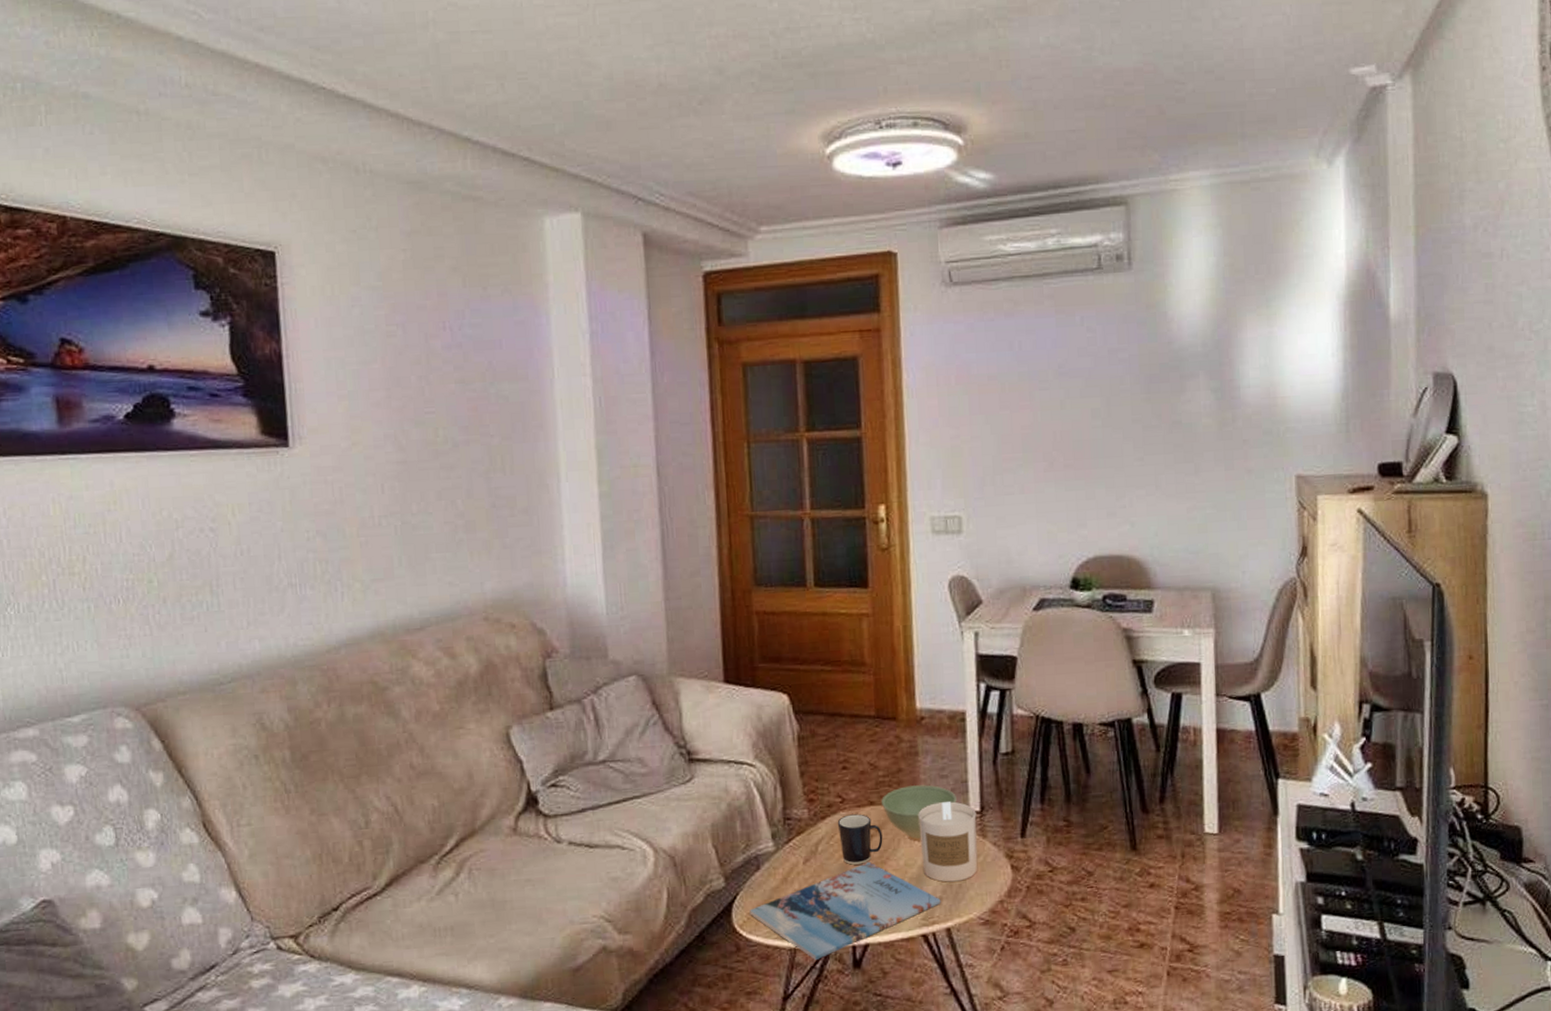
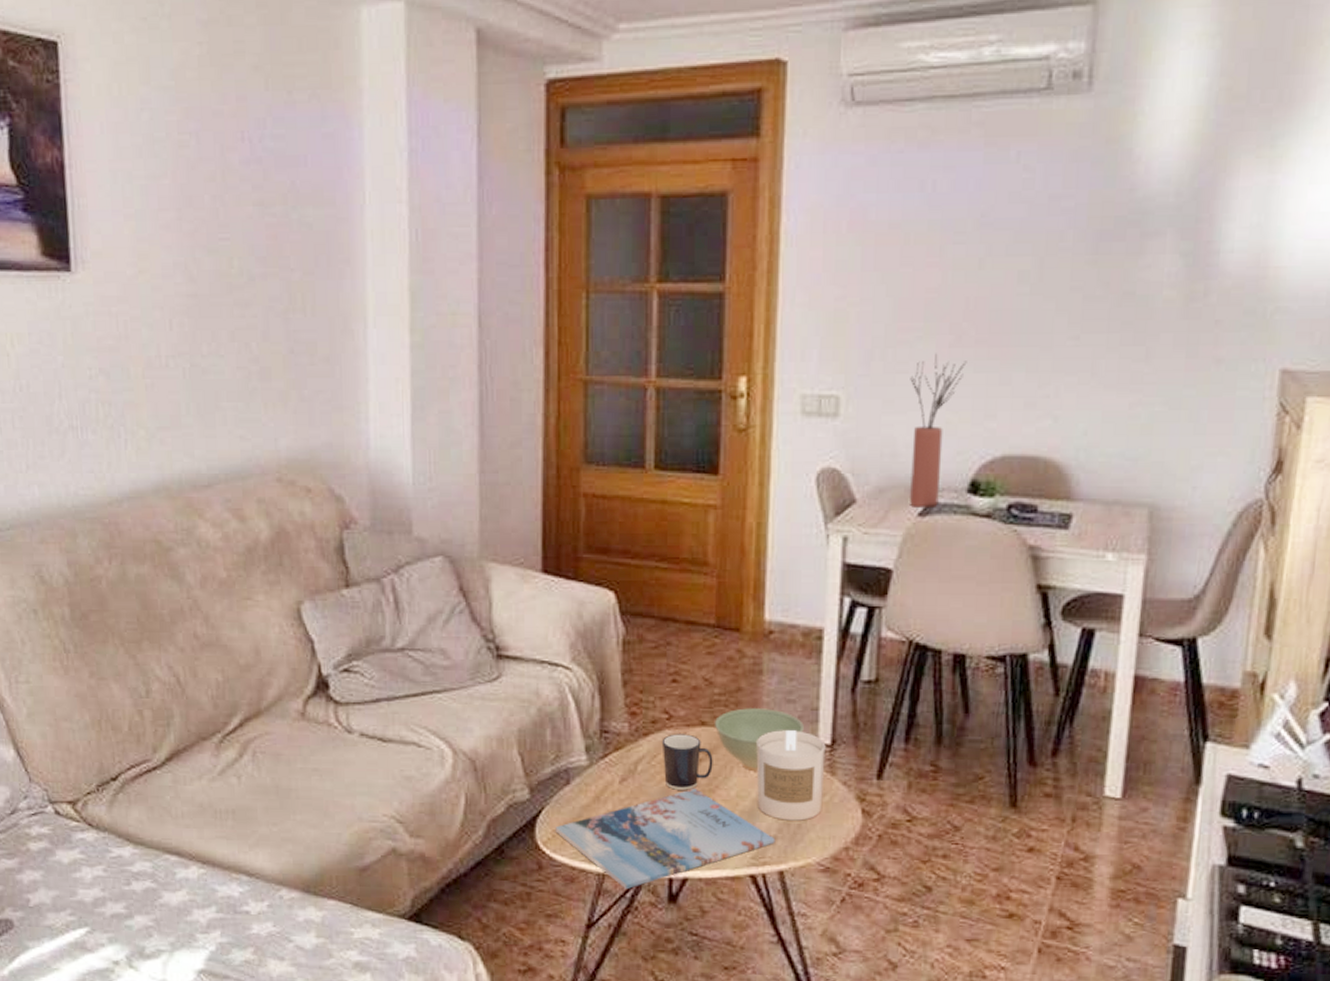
vase: none [1016,477,1059,605] -> present [910,353,967,509]

